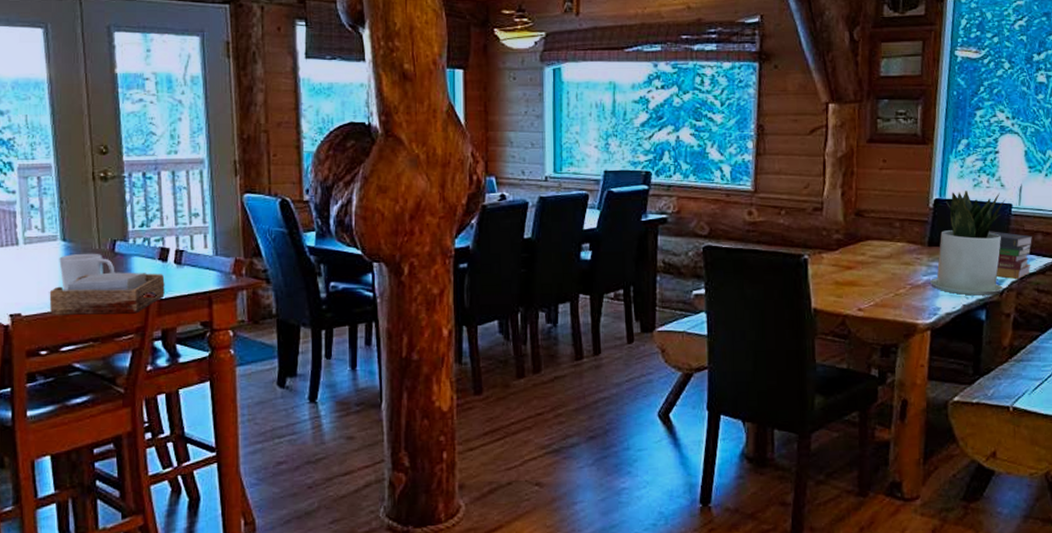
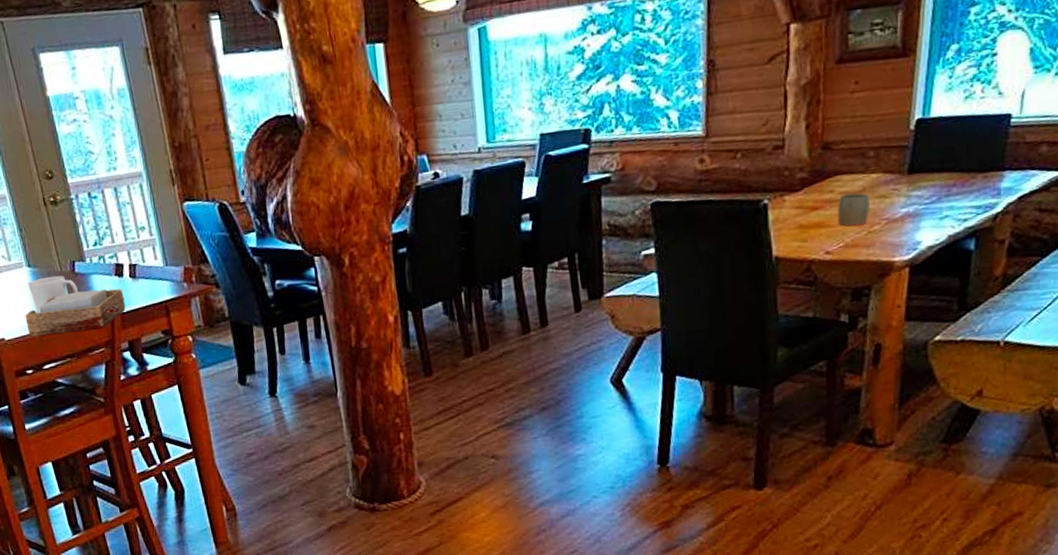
mug: none [868,257,896,287] -> present [837,193,870,227]
planter: present [929,191,1006,296] -> none [909,102,1005,225]
books: present [989,231,1032,280] -> none [981,147,1035,201]

